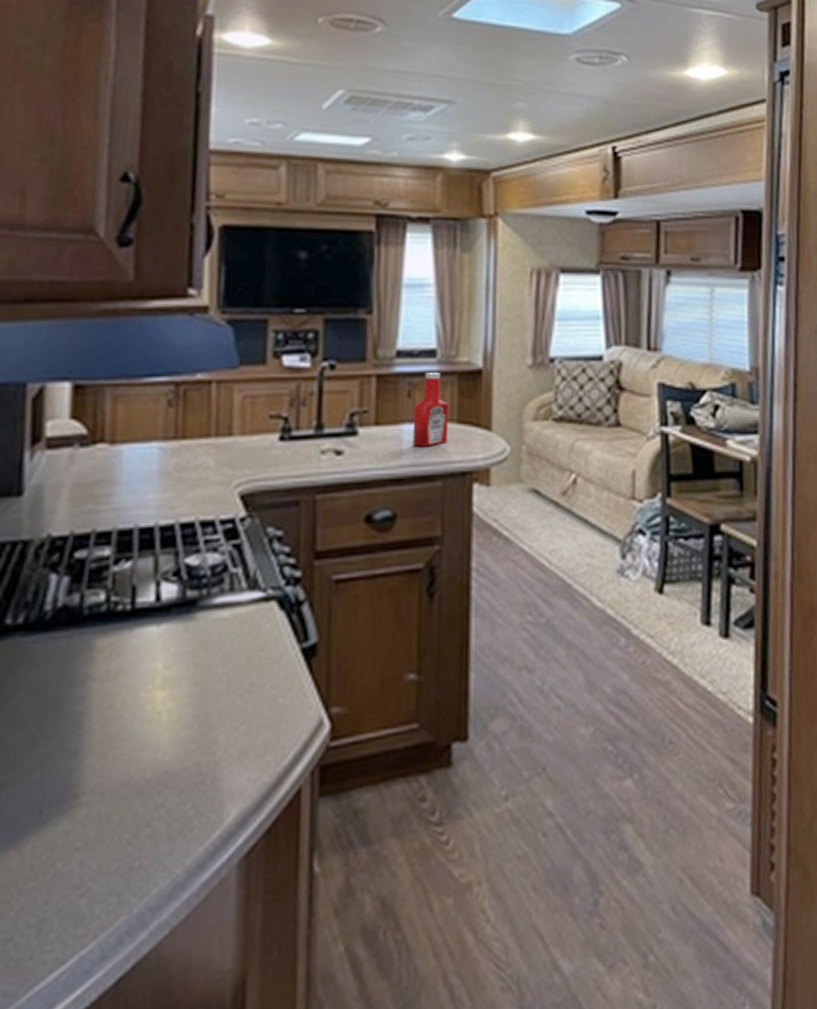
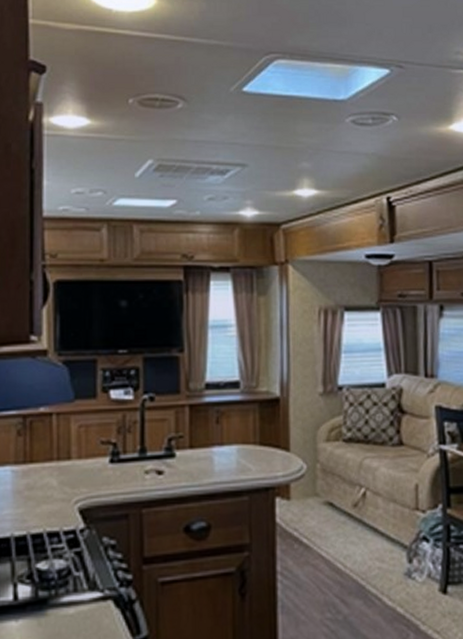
ketchup bottle: present [412,373,448,447] -> none [221,402,252,467]

